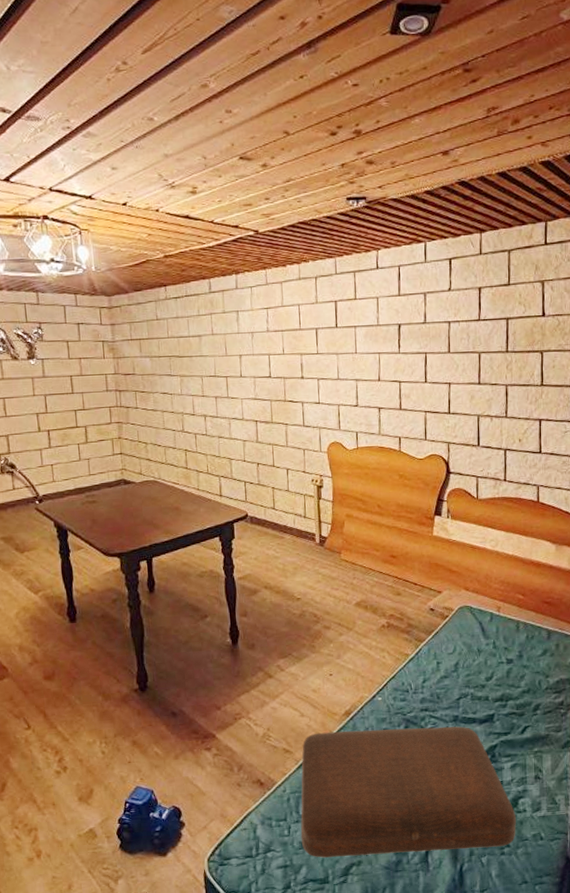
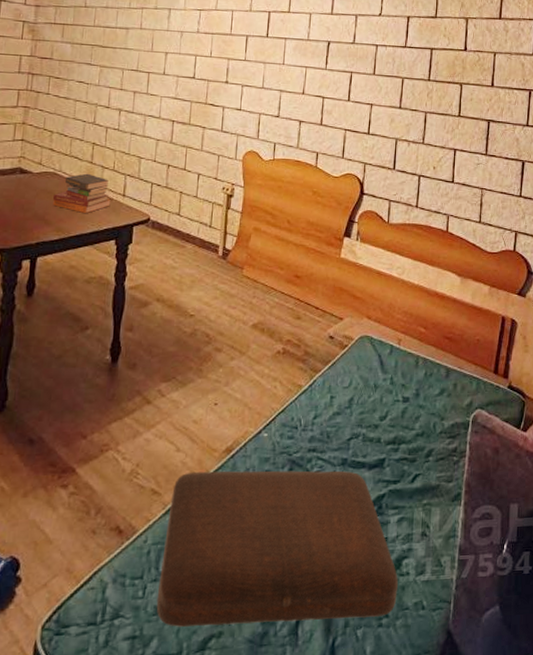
books: none [157,478,210,516] -> present [53,173,111,214]

